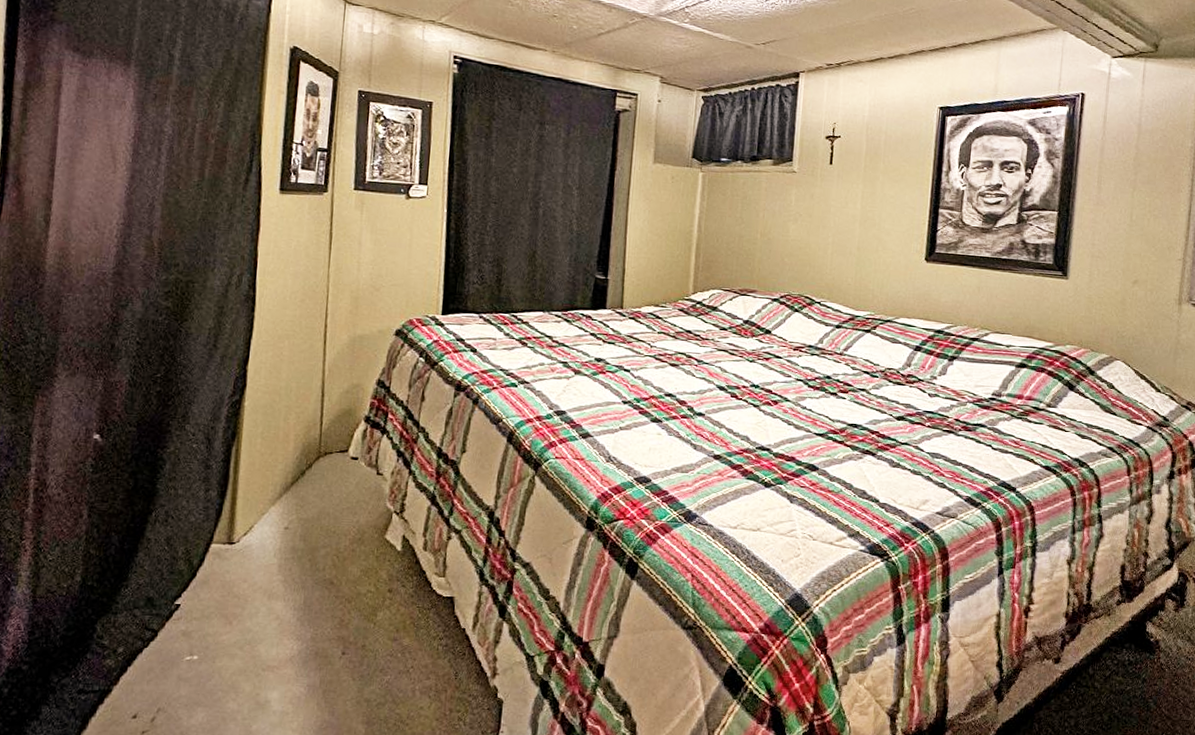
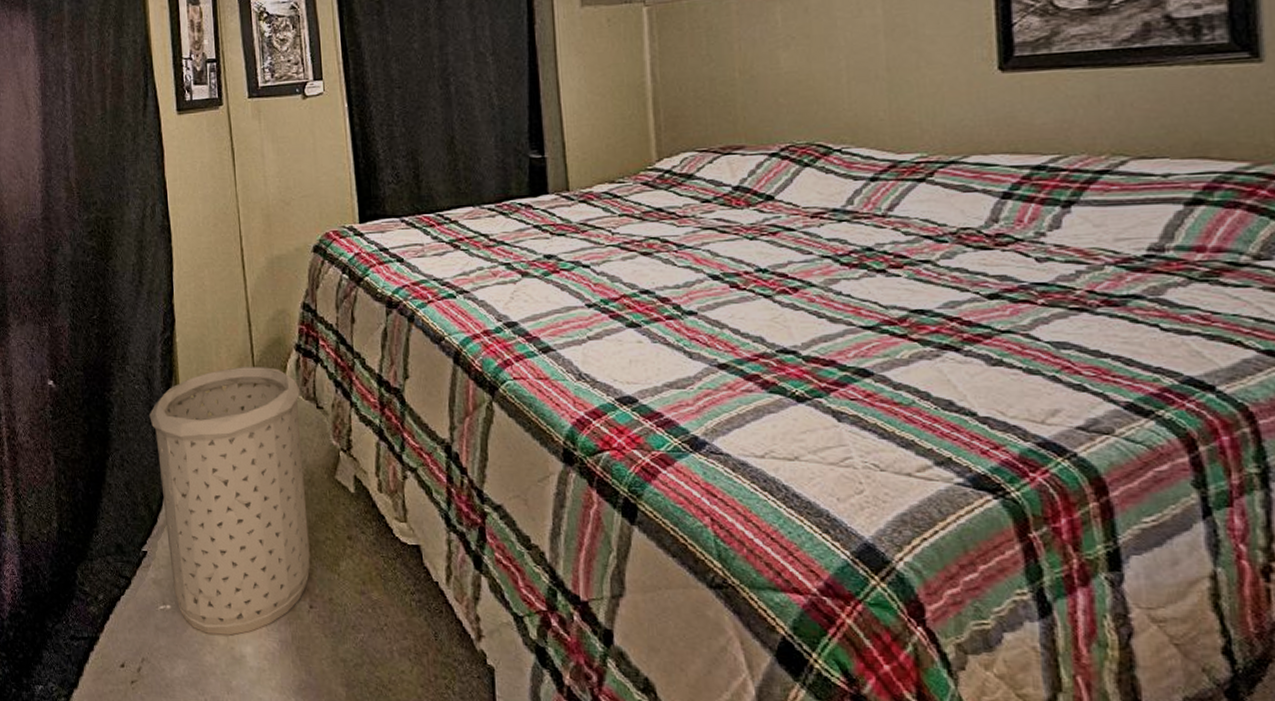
laundry basket: none [203,433,364,683] -> present [149,367,310,636]

